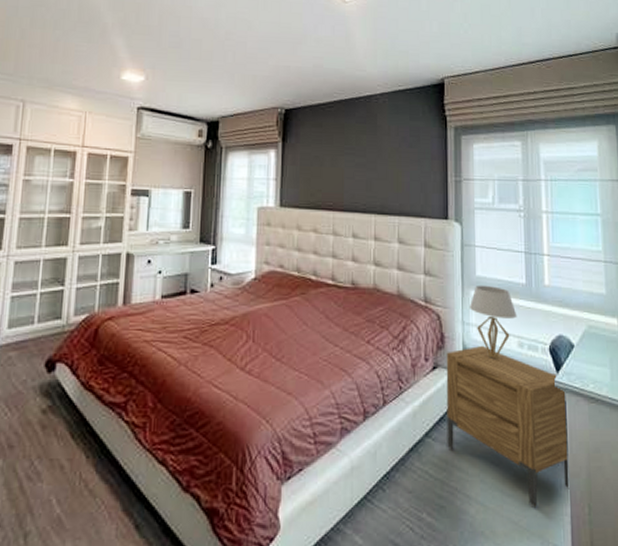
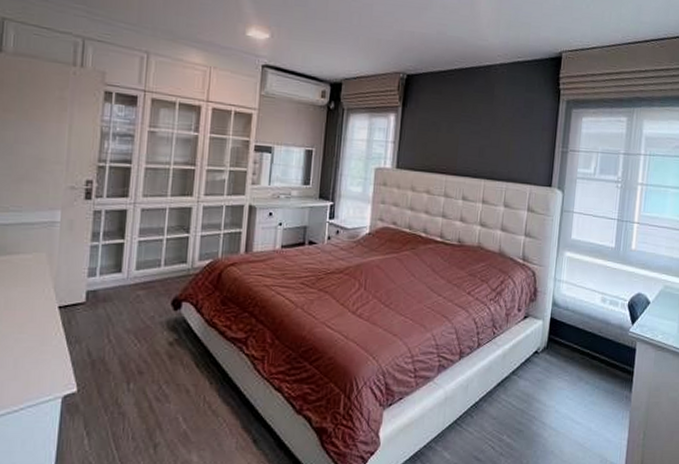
nightstand: present [446,345,570,507] -> none [530,299,636,433]
table lamp: present [470,285,517,358] -> none [562,247,604,311]

